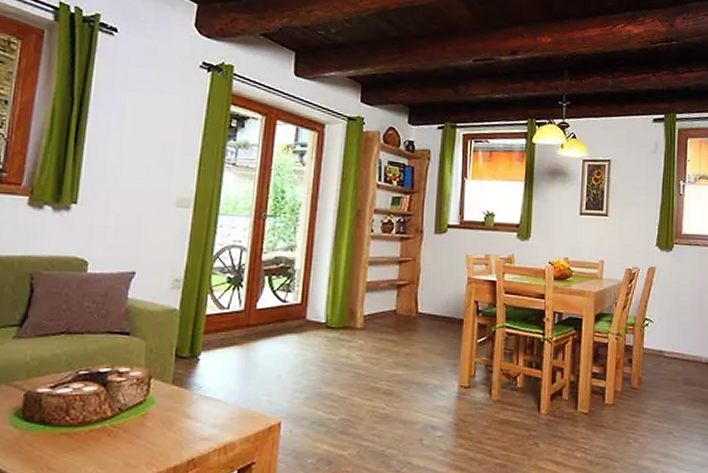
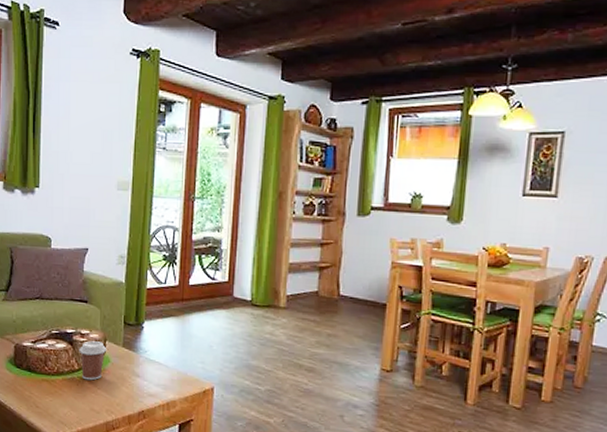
coffee cup: none [114,380,152,428] -> present [79,341,107,381]

